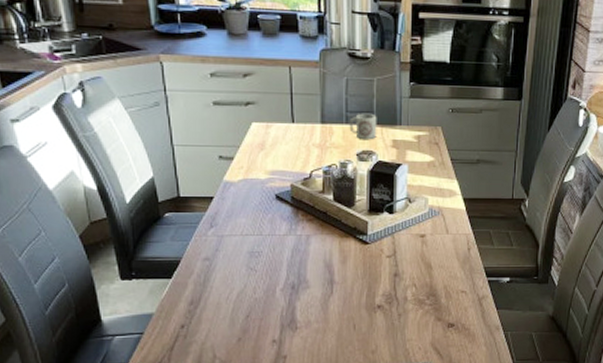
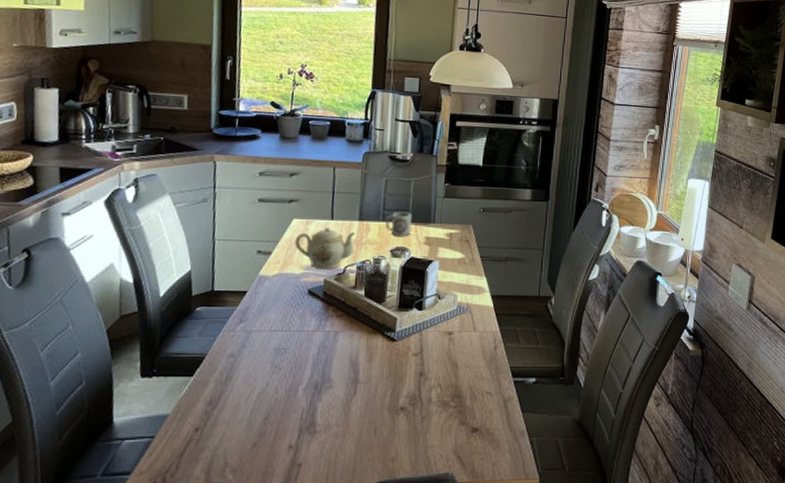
teapot: none [256,131,318,175] -> present [294,227,355,270]

